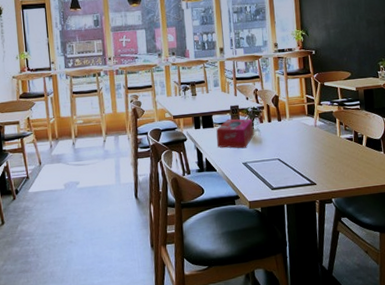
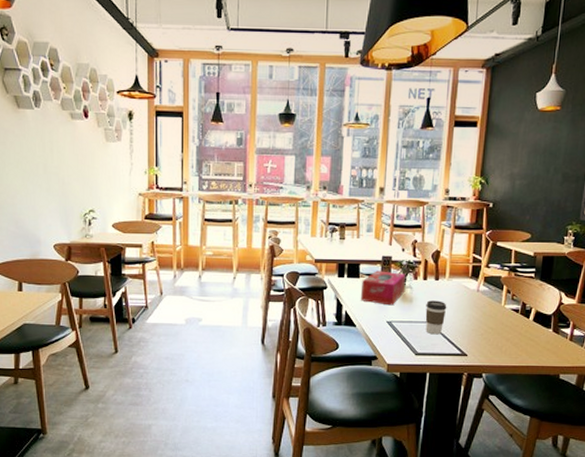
coffee cup: none [274,138,292,170] -> present [425,300,447,335]

